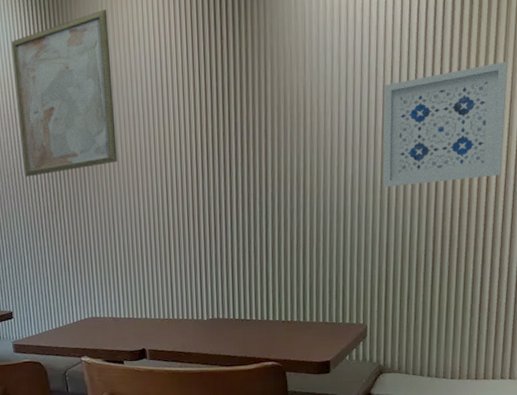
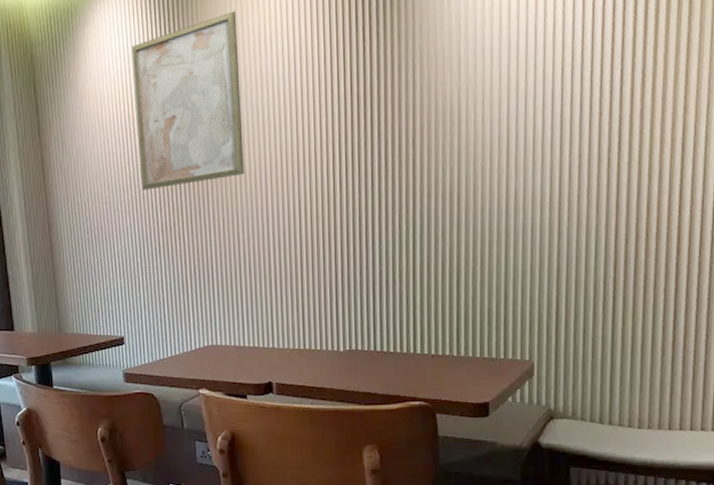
wall art: present [383,61,507,187] -> none [552,60,703,204]

